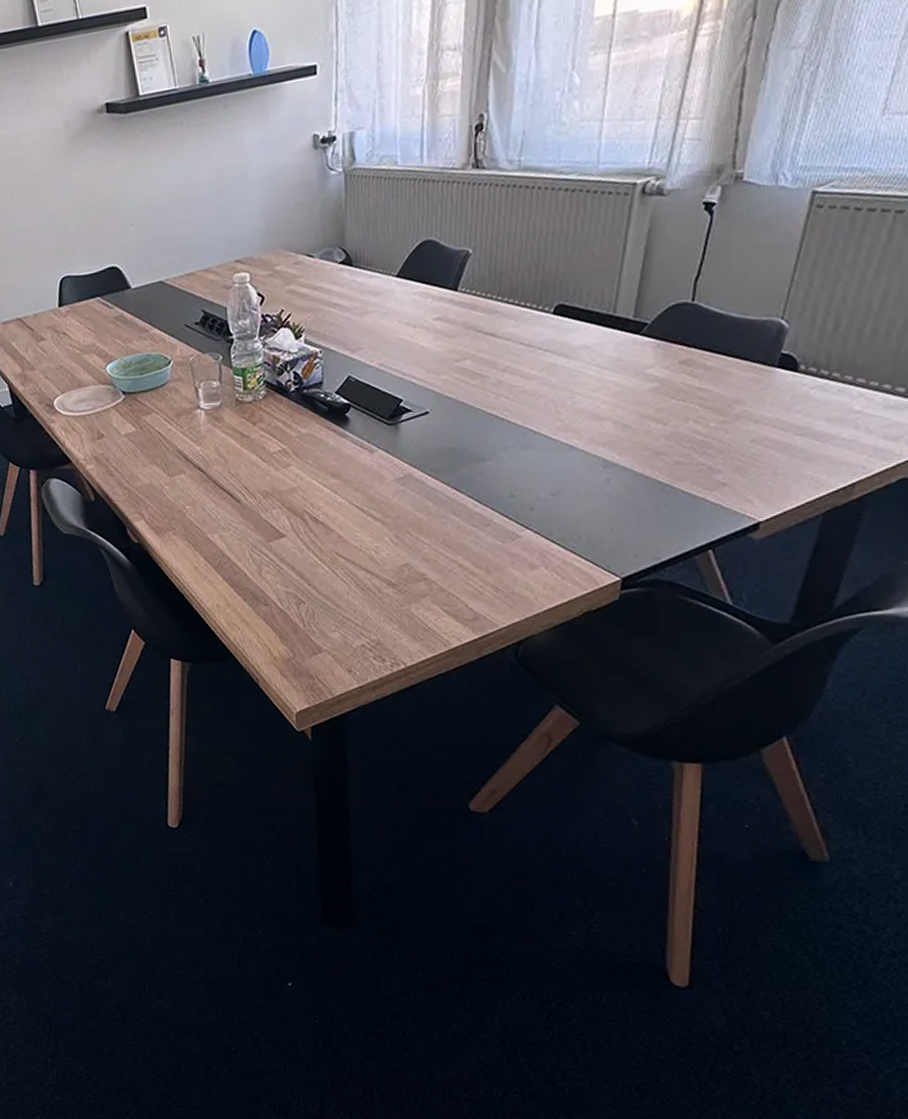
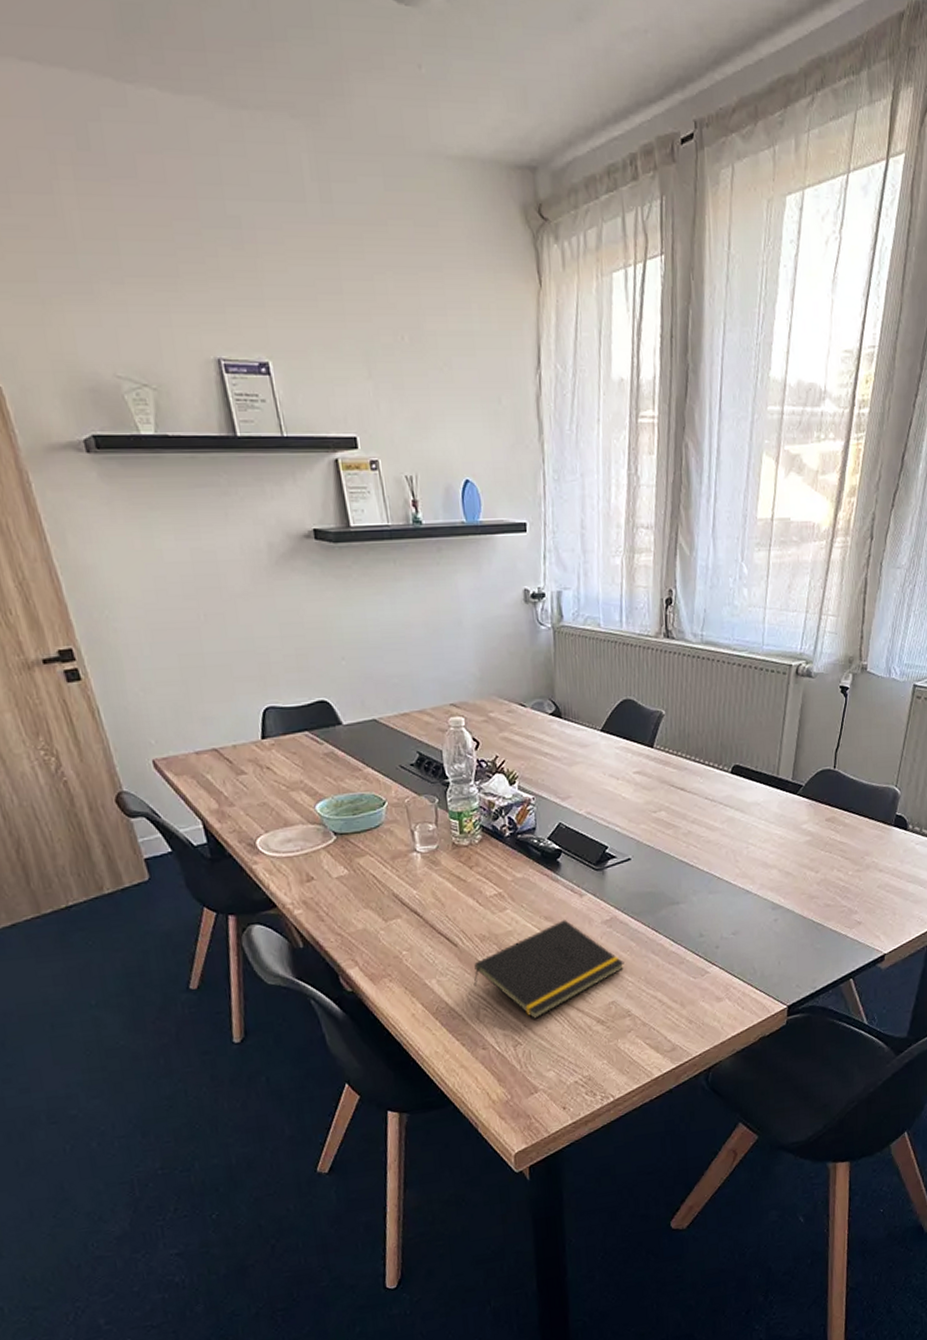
notepad: none [256,477,420,578] -> present [473,920,624,1019]

